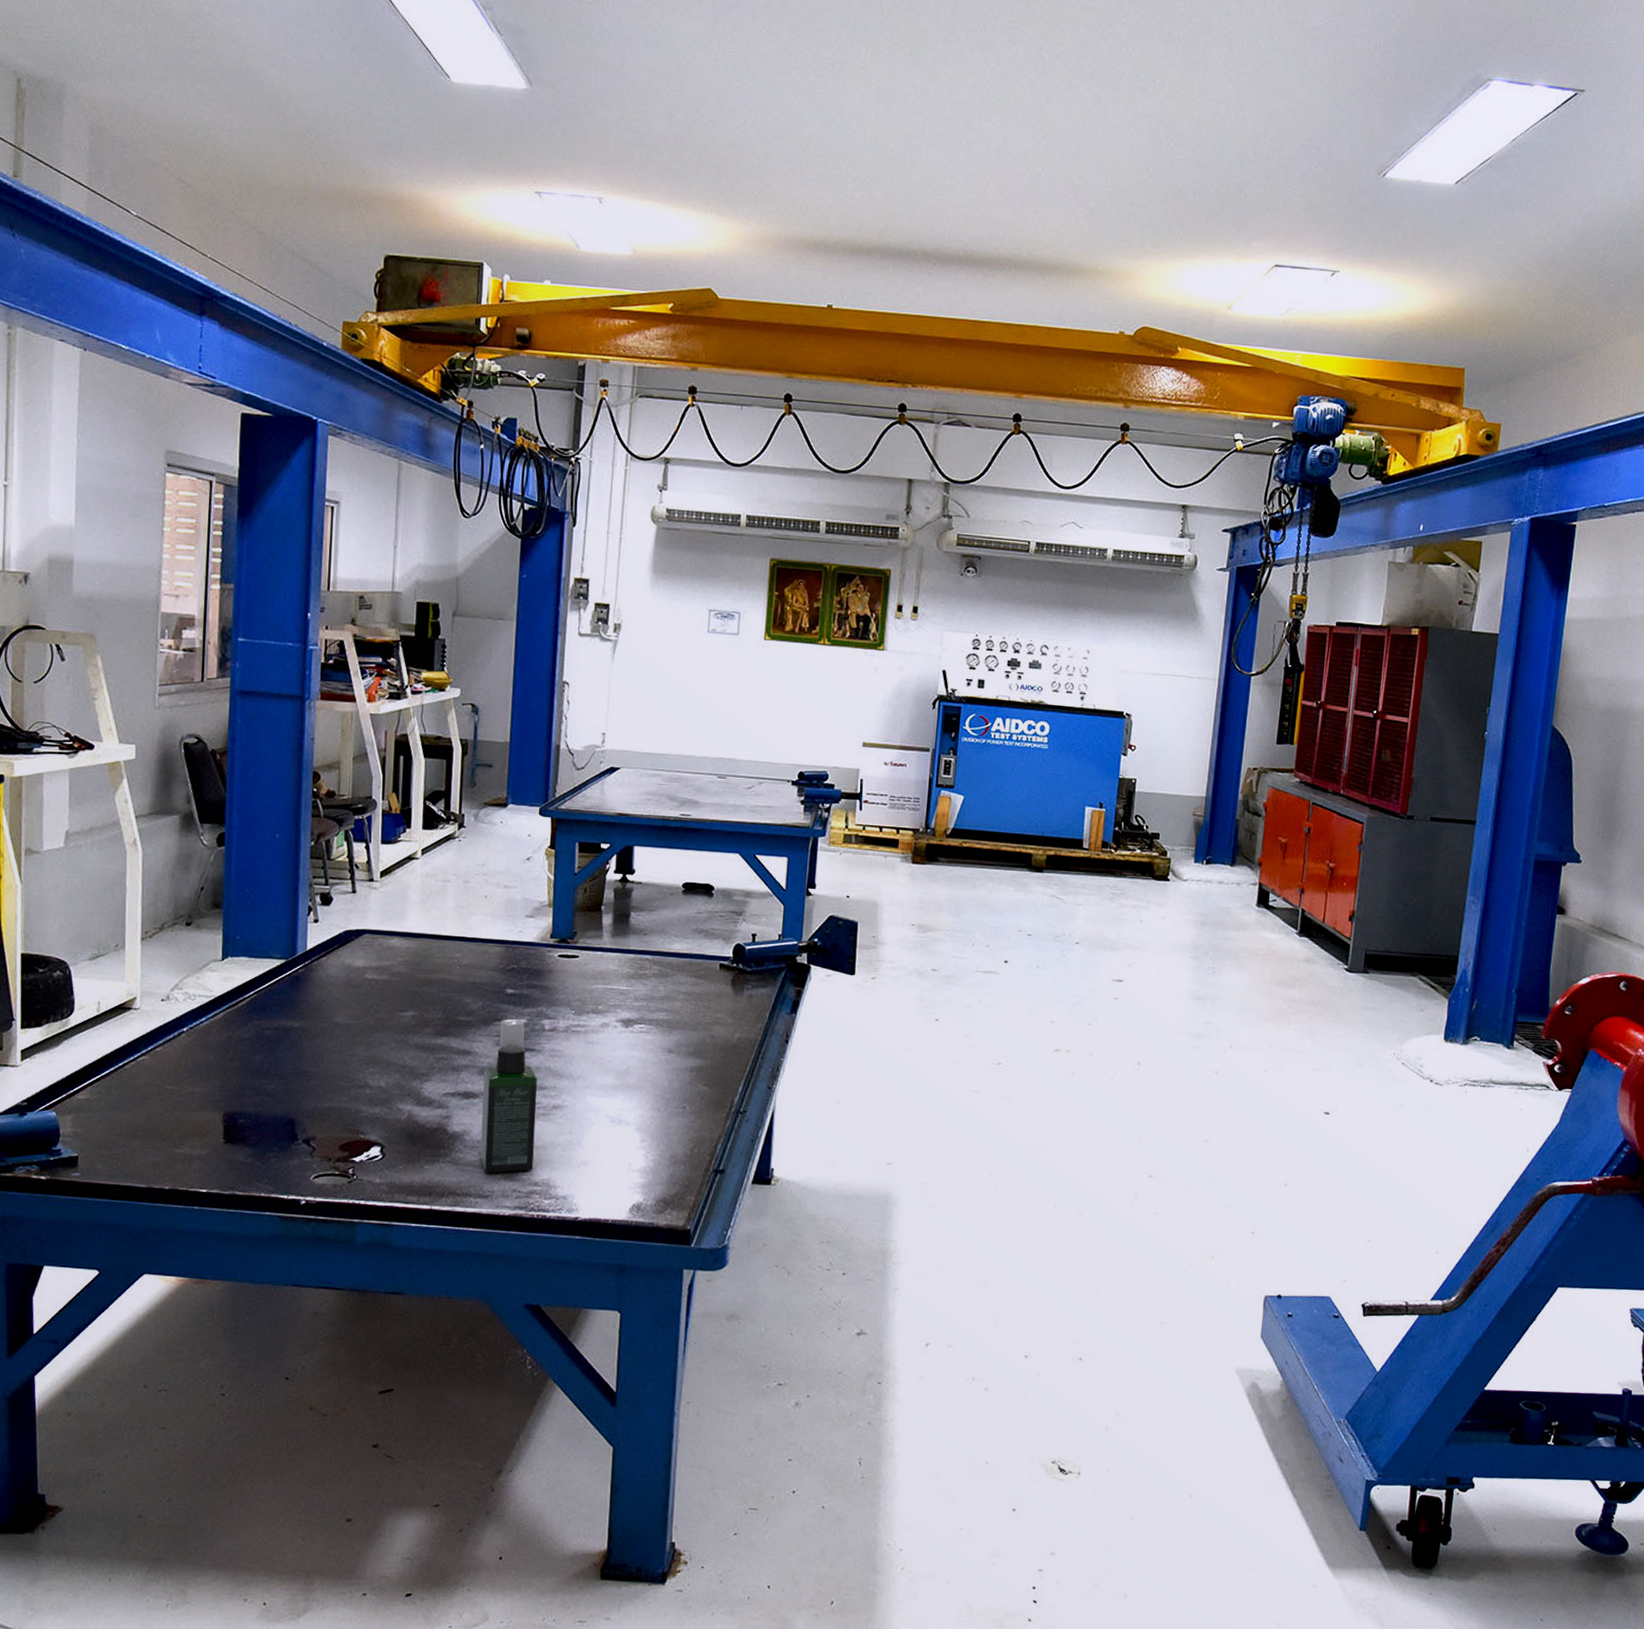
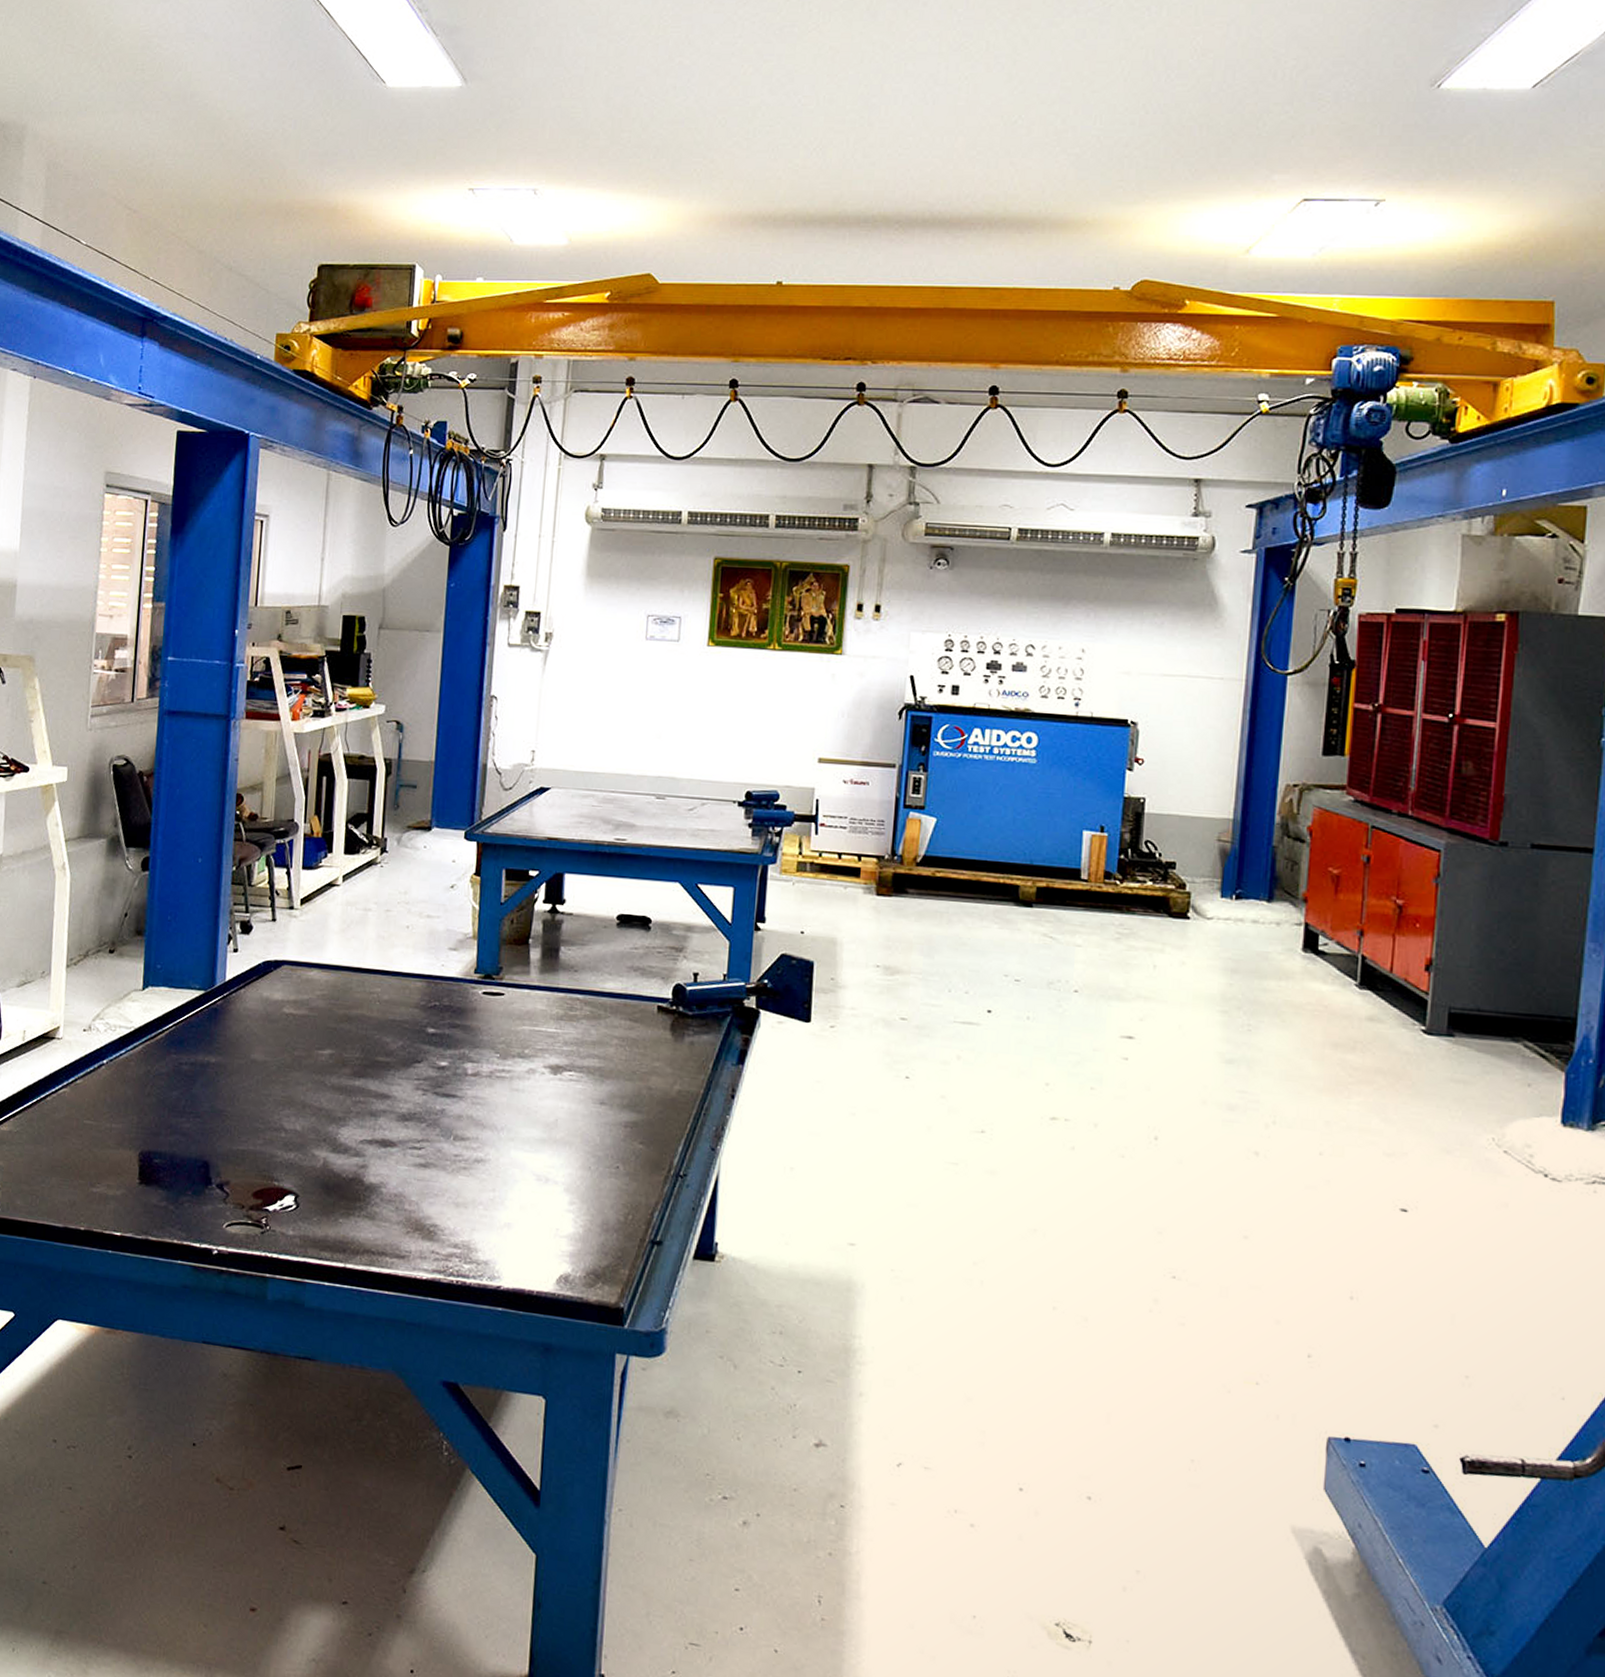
spray bottle: present [480,1019,538,1173] -> none [397,1061,459,1231]

